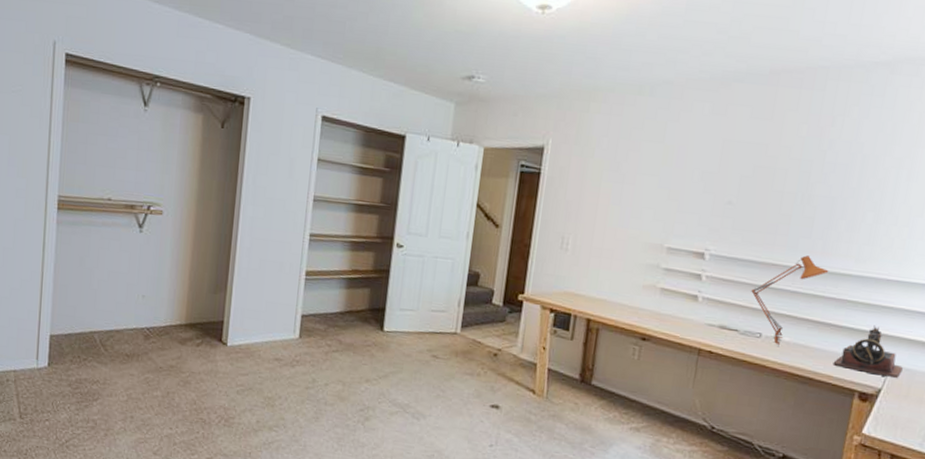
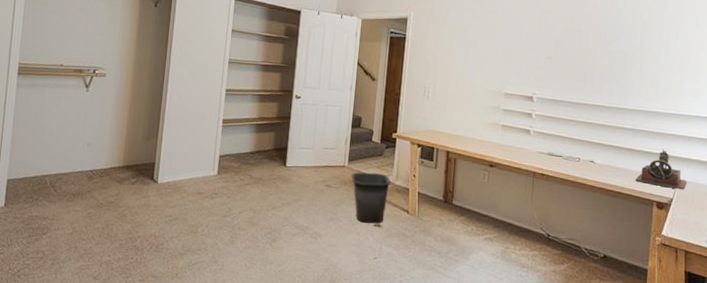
waste bin: none [464,341,514,405] -> present [351,172,391,224]
desk lamp: present [751,255,829,347] -> none [570,96,626,169]

